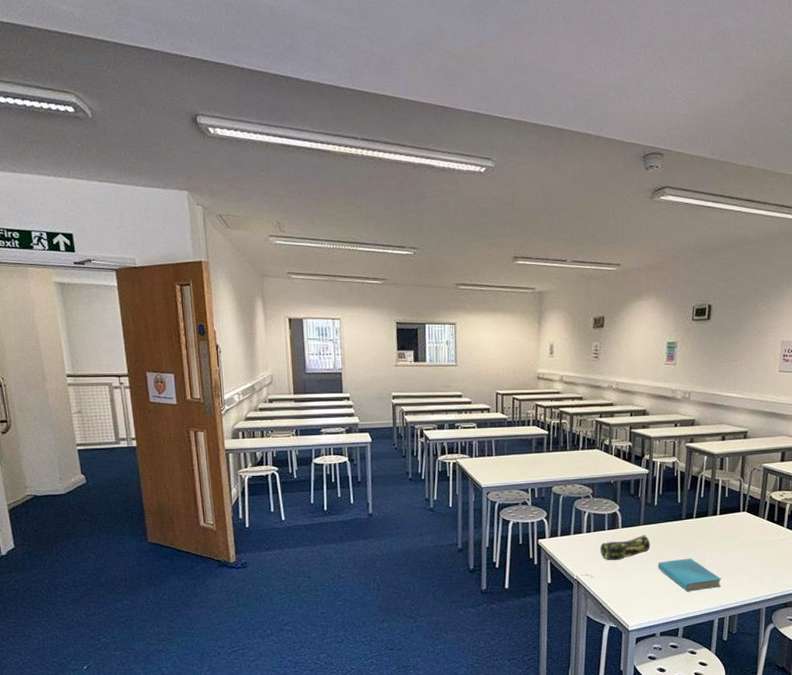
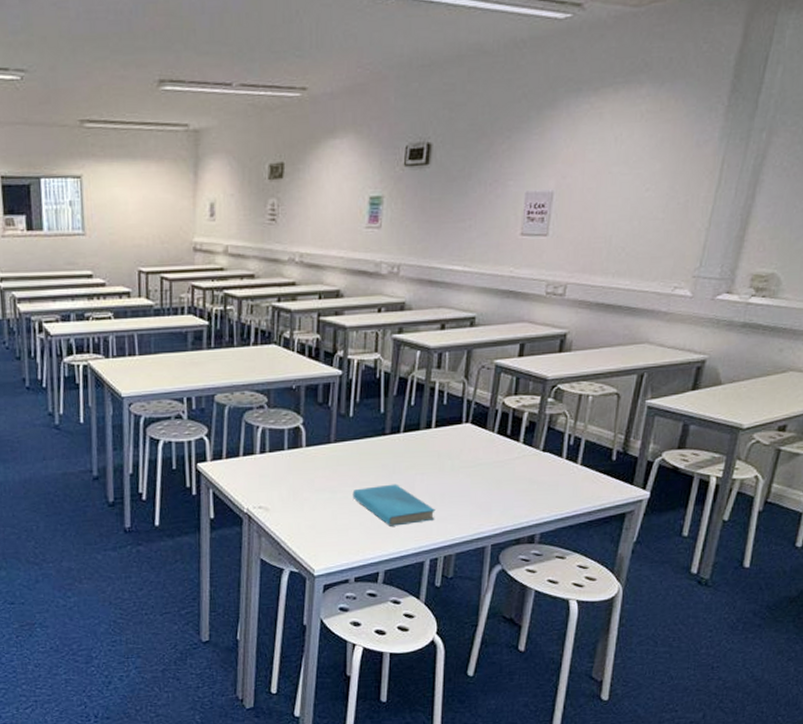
pencil case: present [600,534,651,561] -> none [278,454,344,489]

